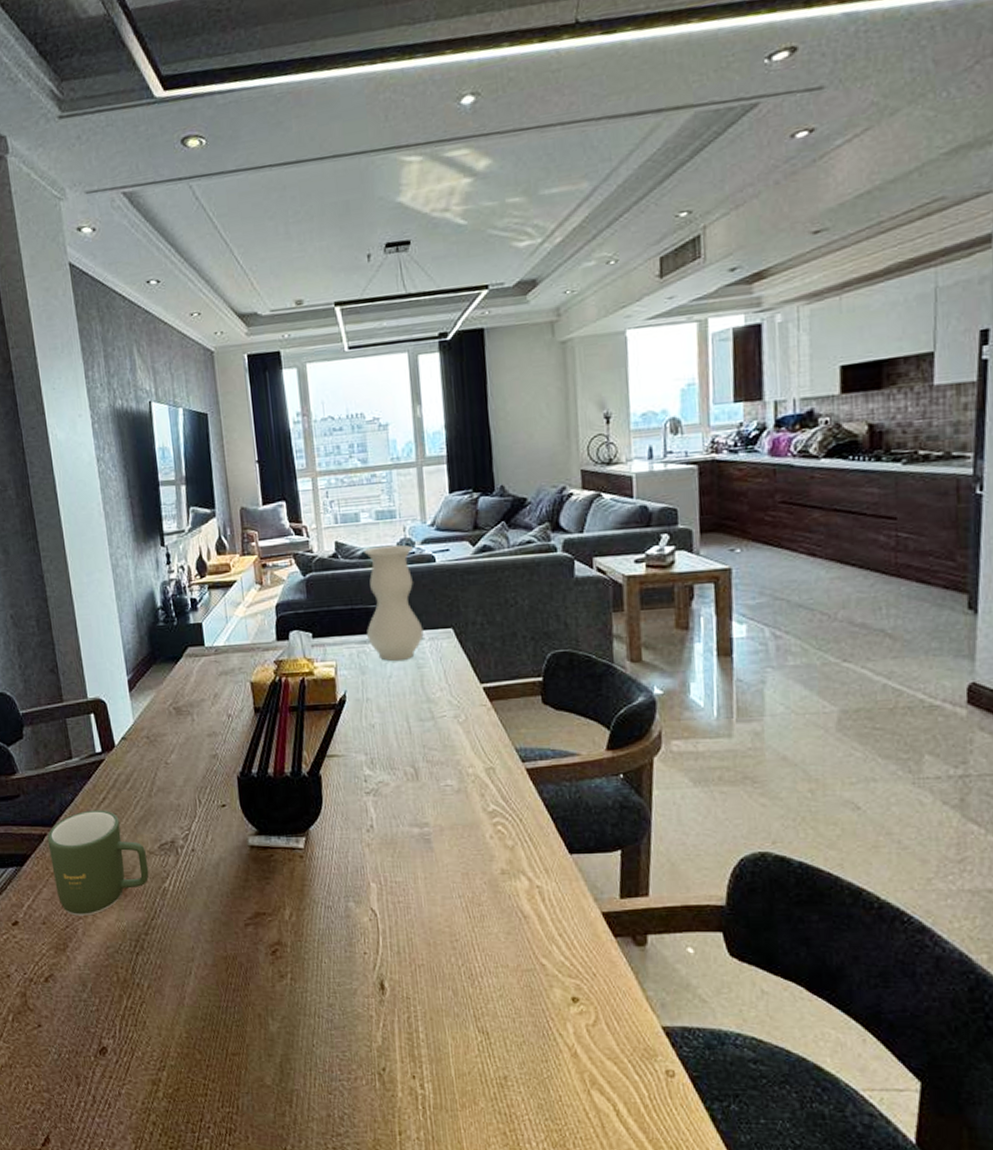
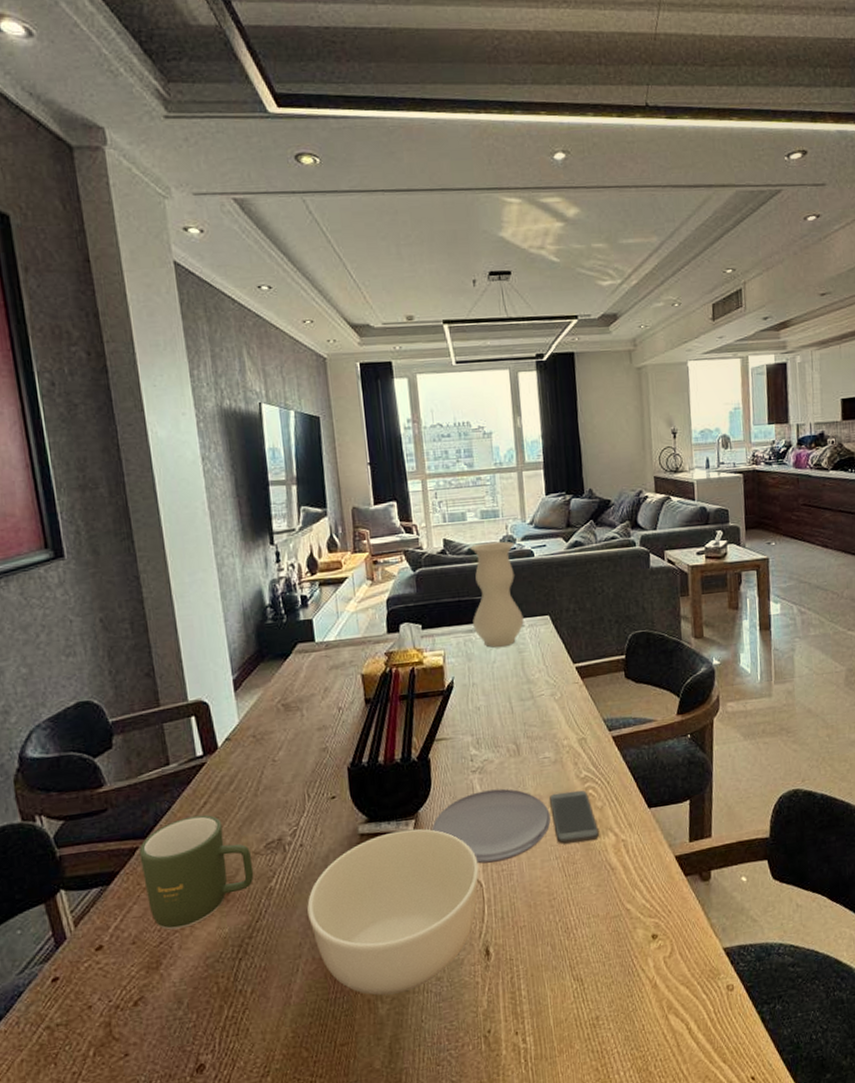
bowl: none [199,847,373,1013] -> present [307,828,479,996]
plate: none [323,814,453,892] -> present [432,788,551,864]
smartphone: none [451,825,510,882] -> present [548,790,600,844]

